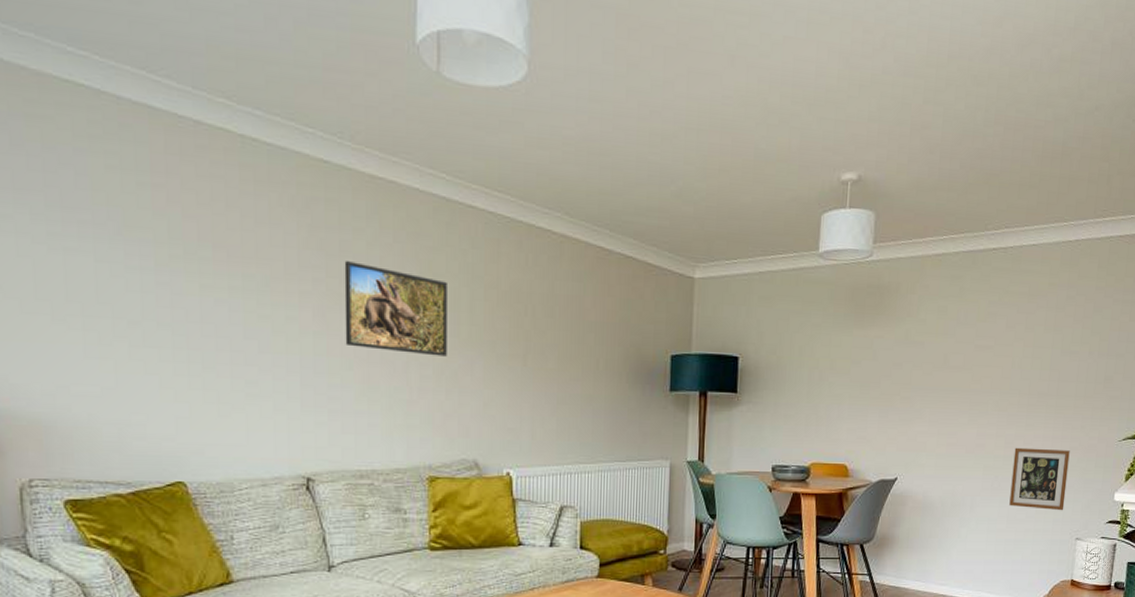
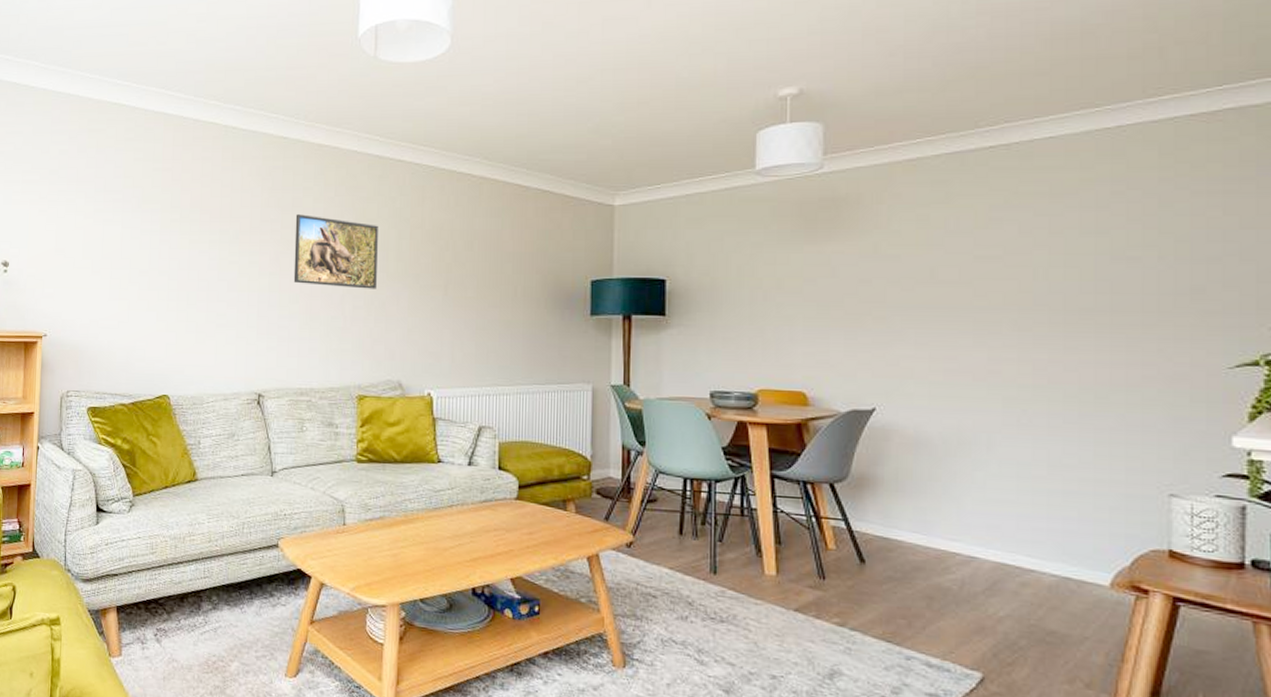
picture frame: present [1009,447,1070,511] -> none [1049,375,1143,457]

